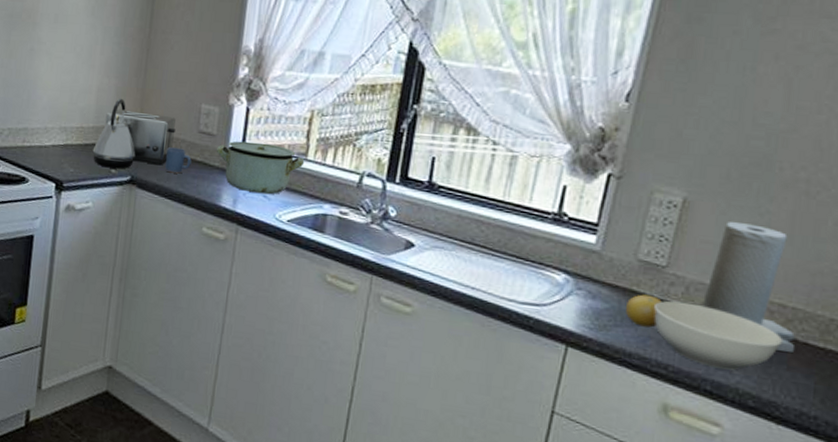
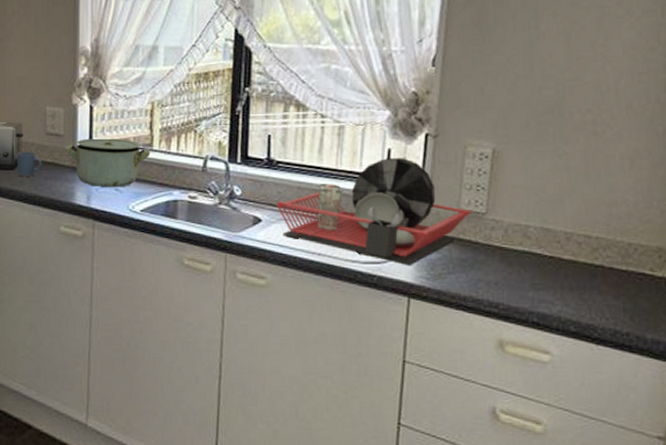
dish rack: none [432,195,651,312] -> present [276,158,472,265]
fruit: present [626,294,662,328] -> none [456,241,486,271]
bowl: present [653,300,784,370] -> none [479,244,593,301]
paper towel: present [702,221,796,352] -> none [521,165,603,278]

